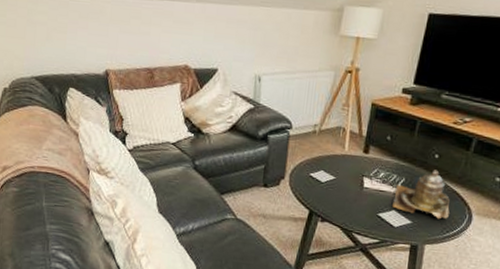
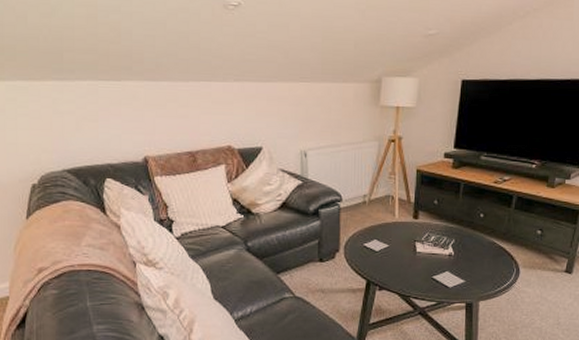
teapot: present [392,169,450,220] -> none [445,228,499,276]

